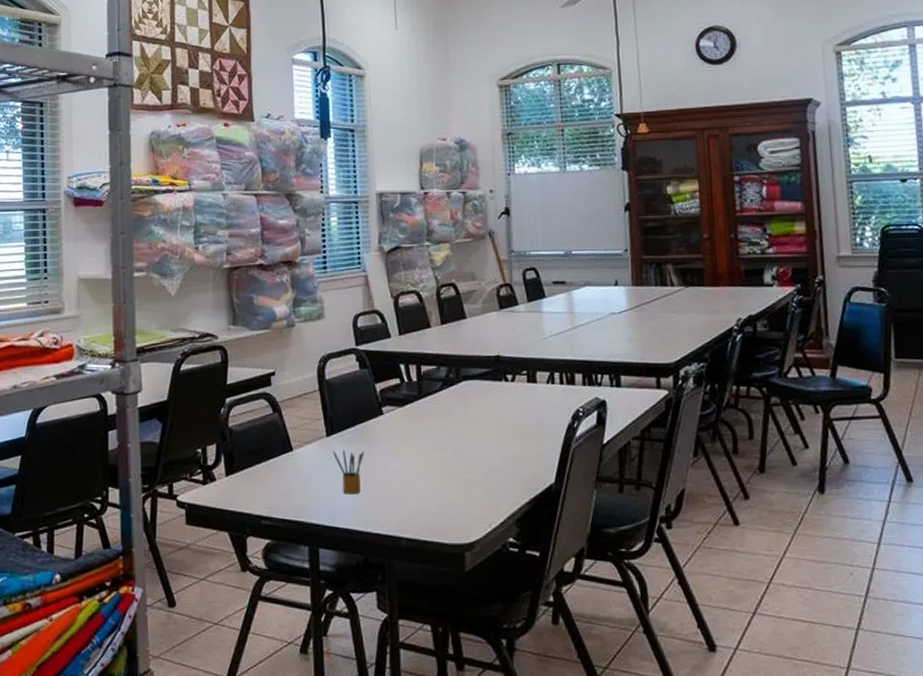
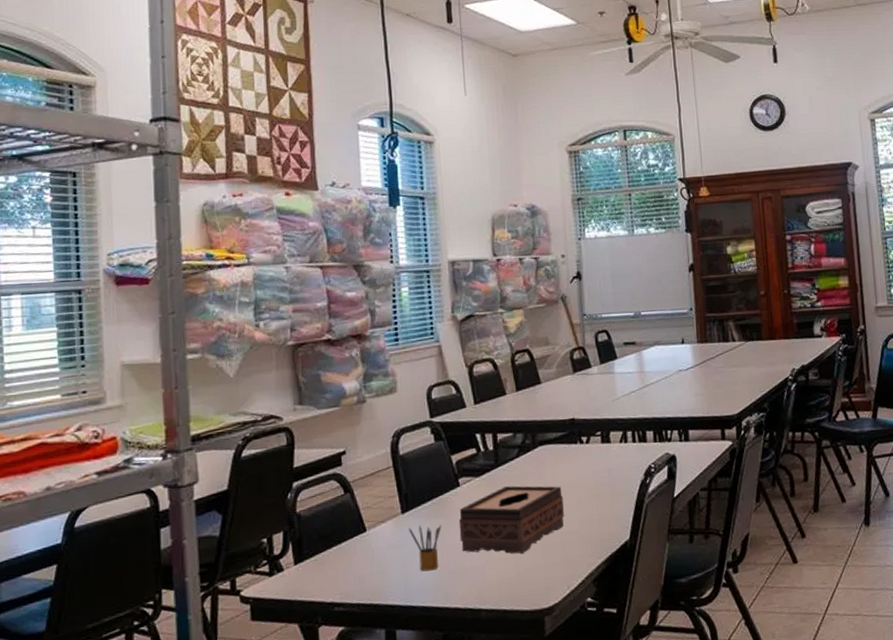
tissue box: none [381,418,487,486] -> present [458,485,564,554]

